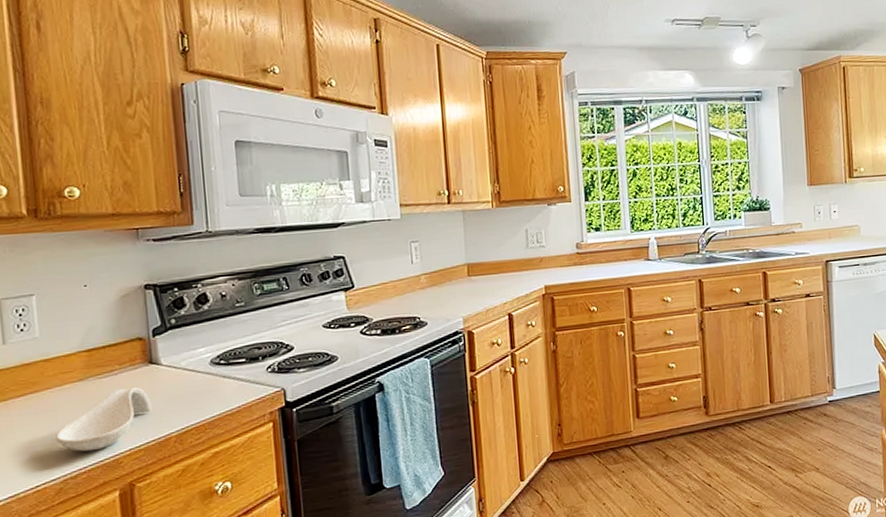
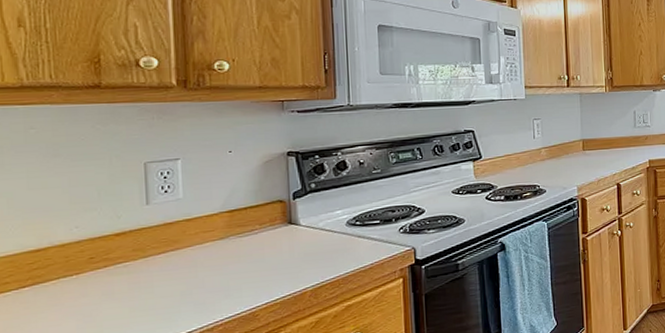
spoon rest: present [55,387,152,452] -> none [194,245,289,306]

